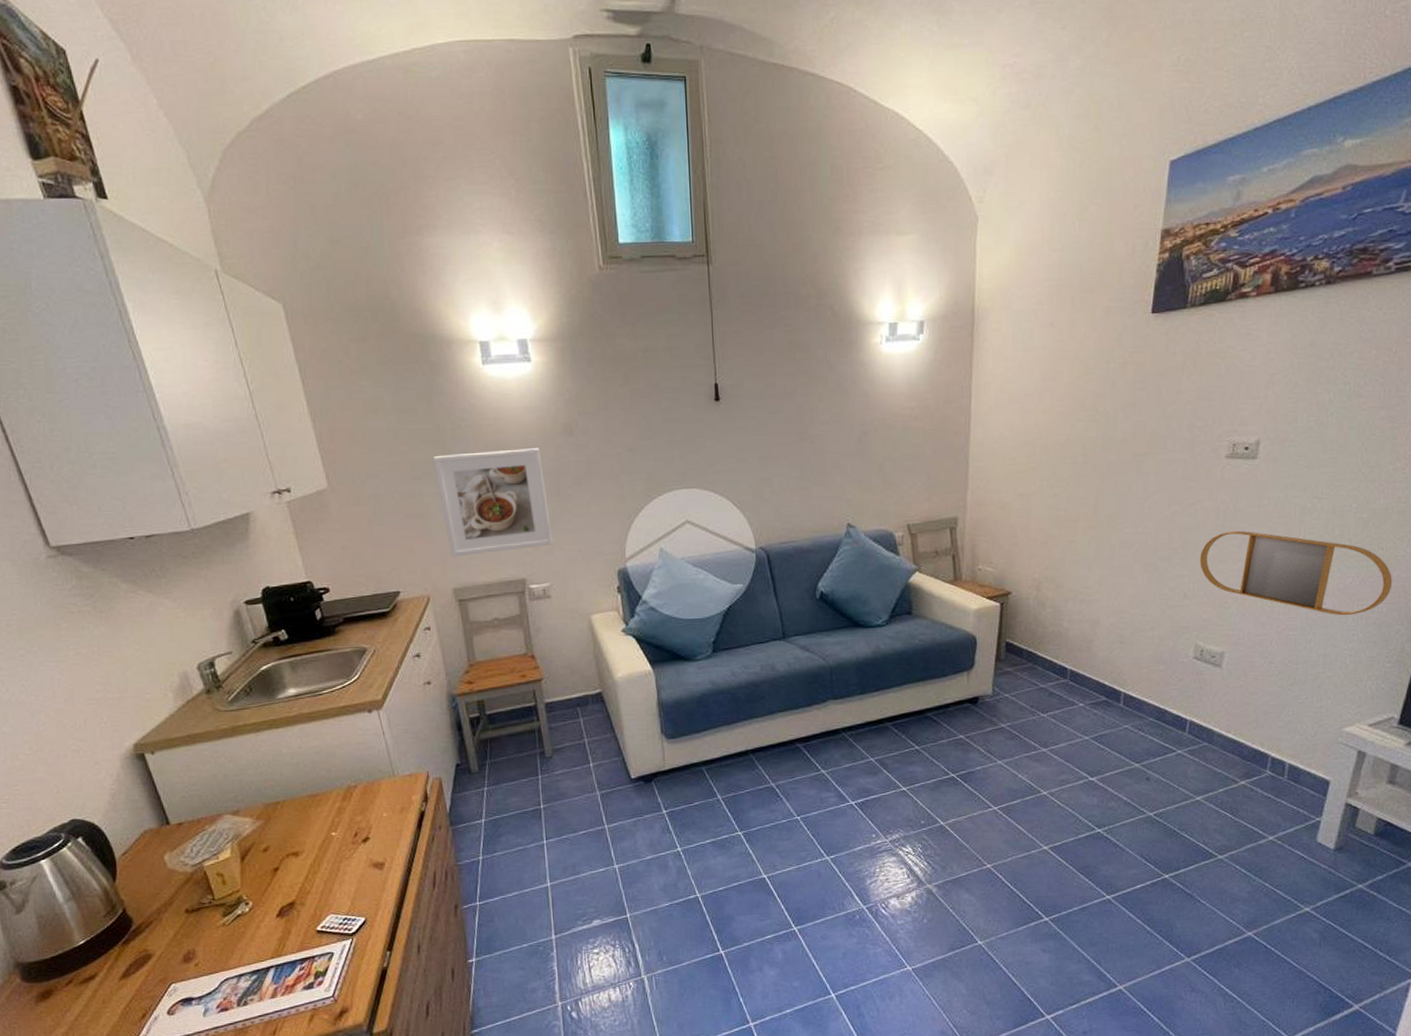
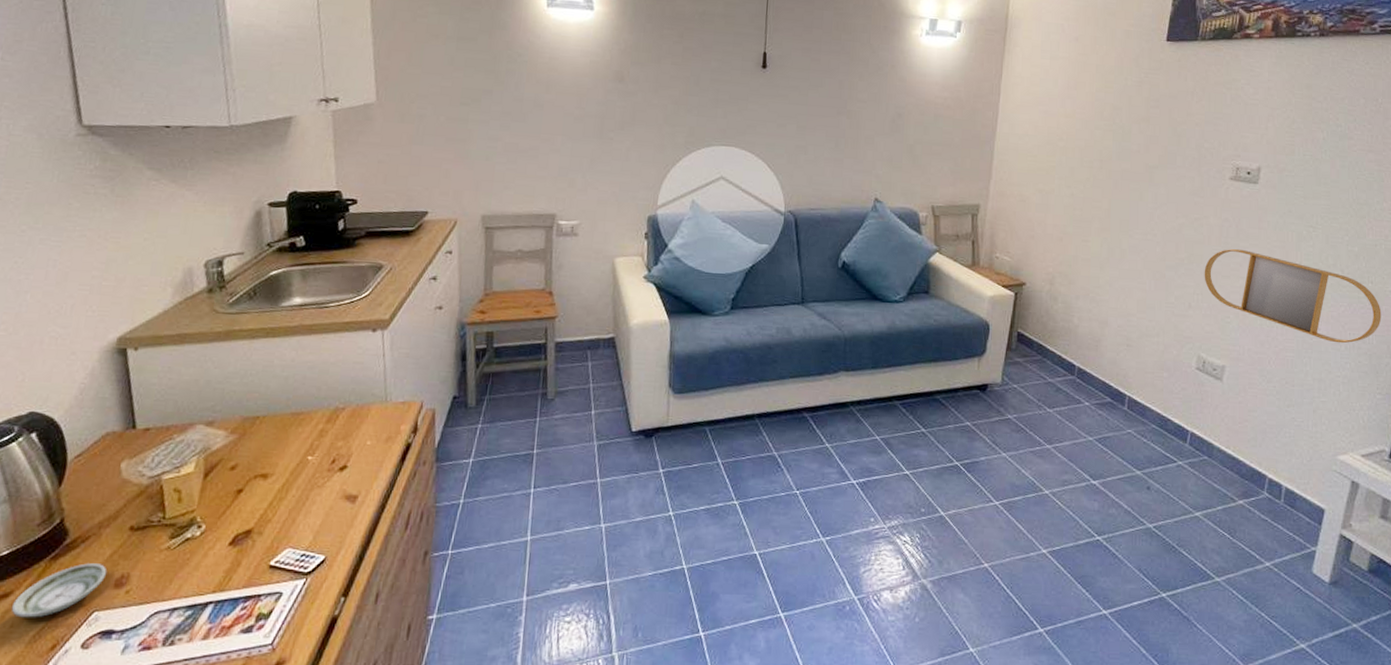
saucer: none [99,943,175,995] -> present [11,563,107,618]
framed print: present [433,448,553,557] -> none [484,85,590,185]

